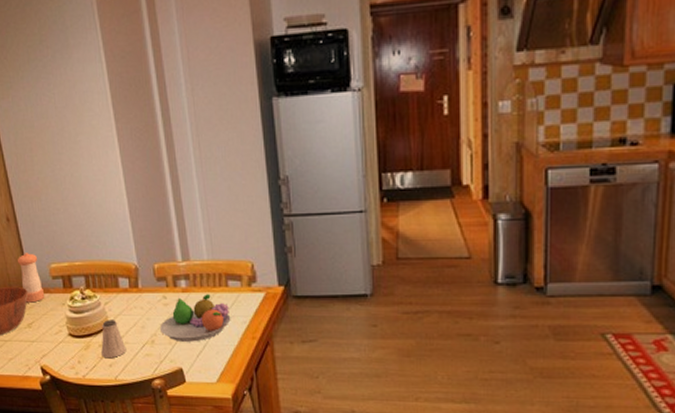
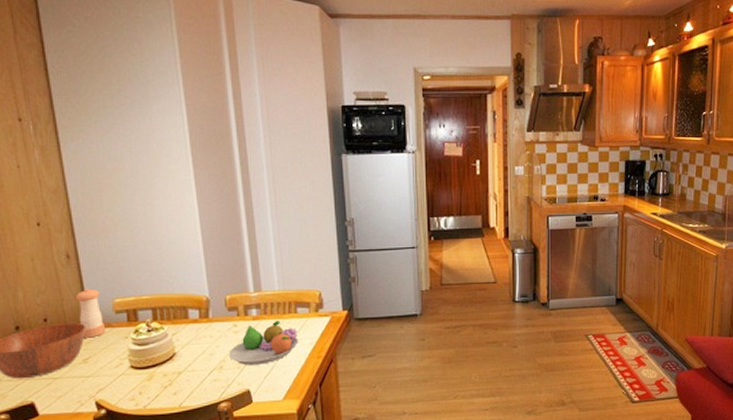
saltshaker: present [101,320,127,359] -> none [166,349,193,387]

